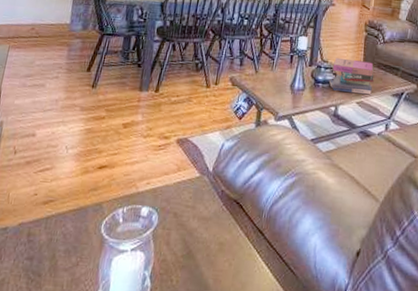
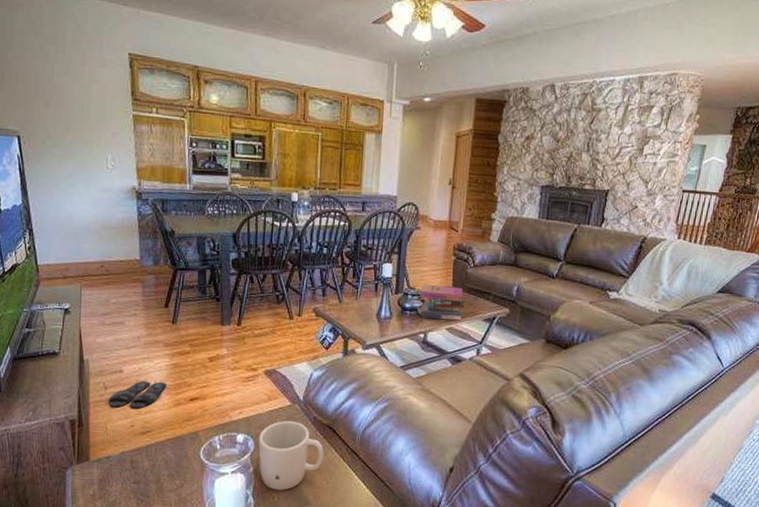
slippers: none [15,145,78,176] -> present [108,381,167,409]
mug: none [160,193,229,273] -> present [258,420,324,491]

